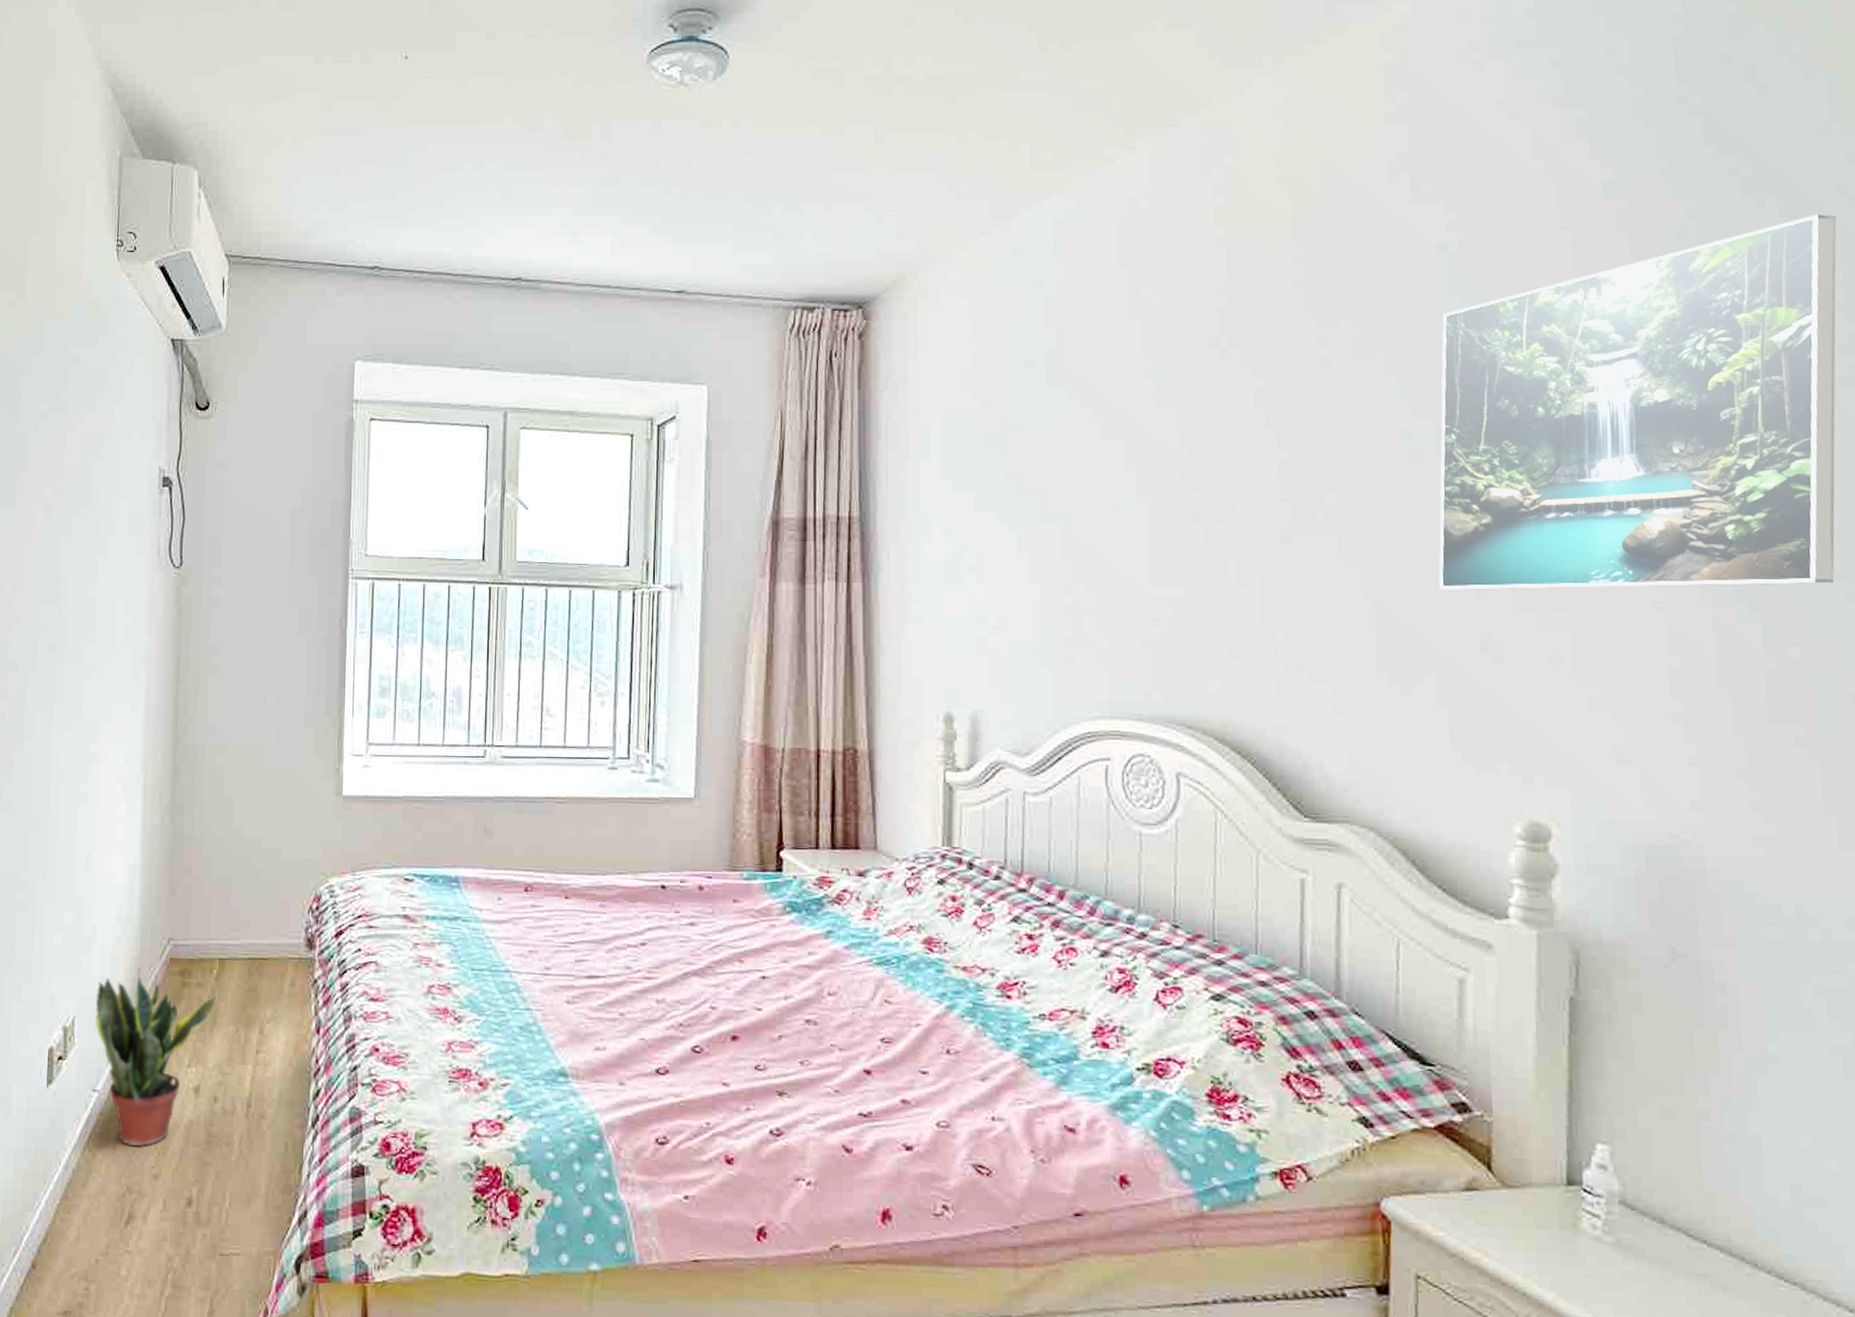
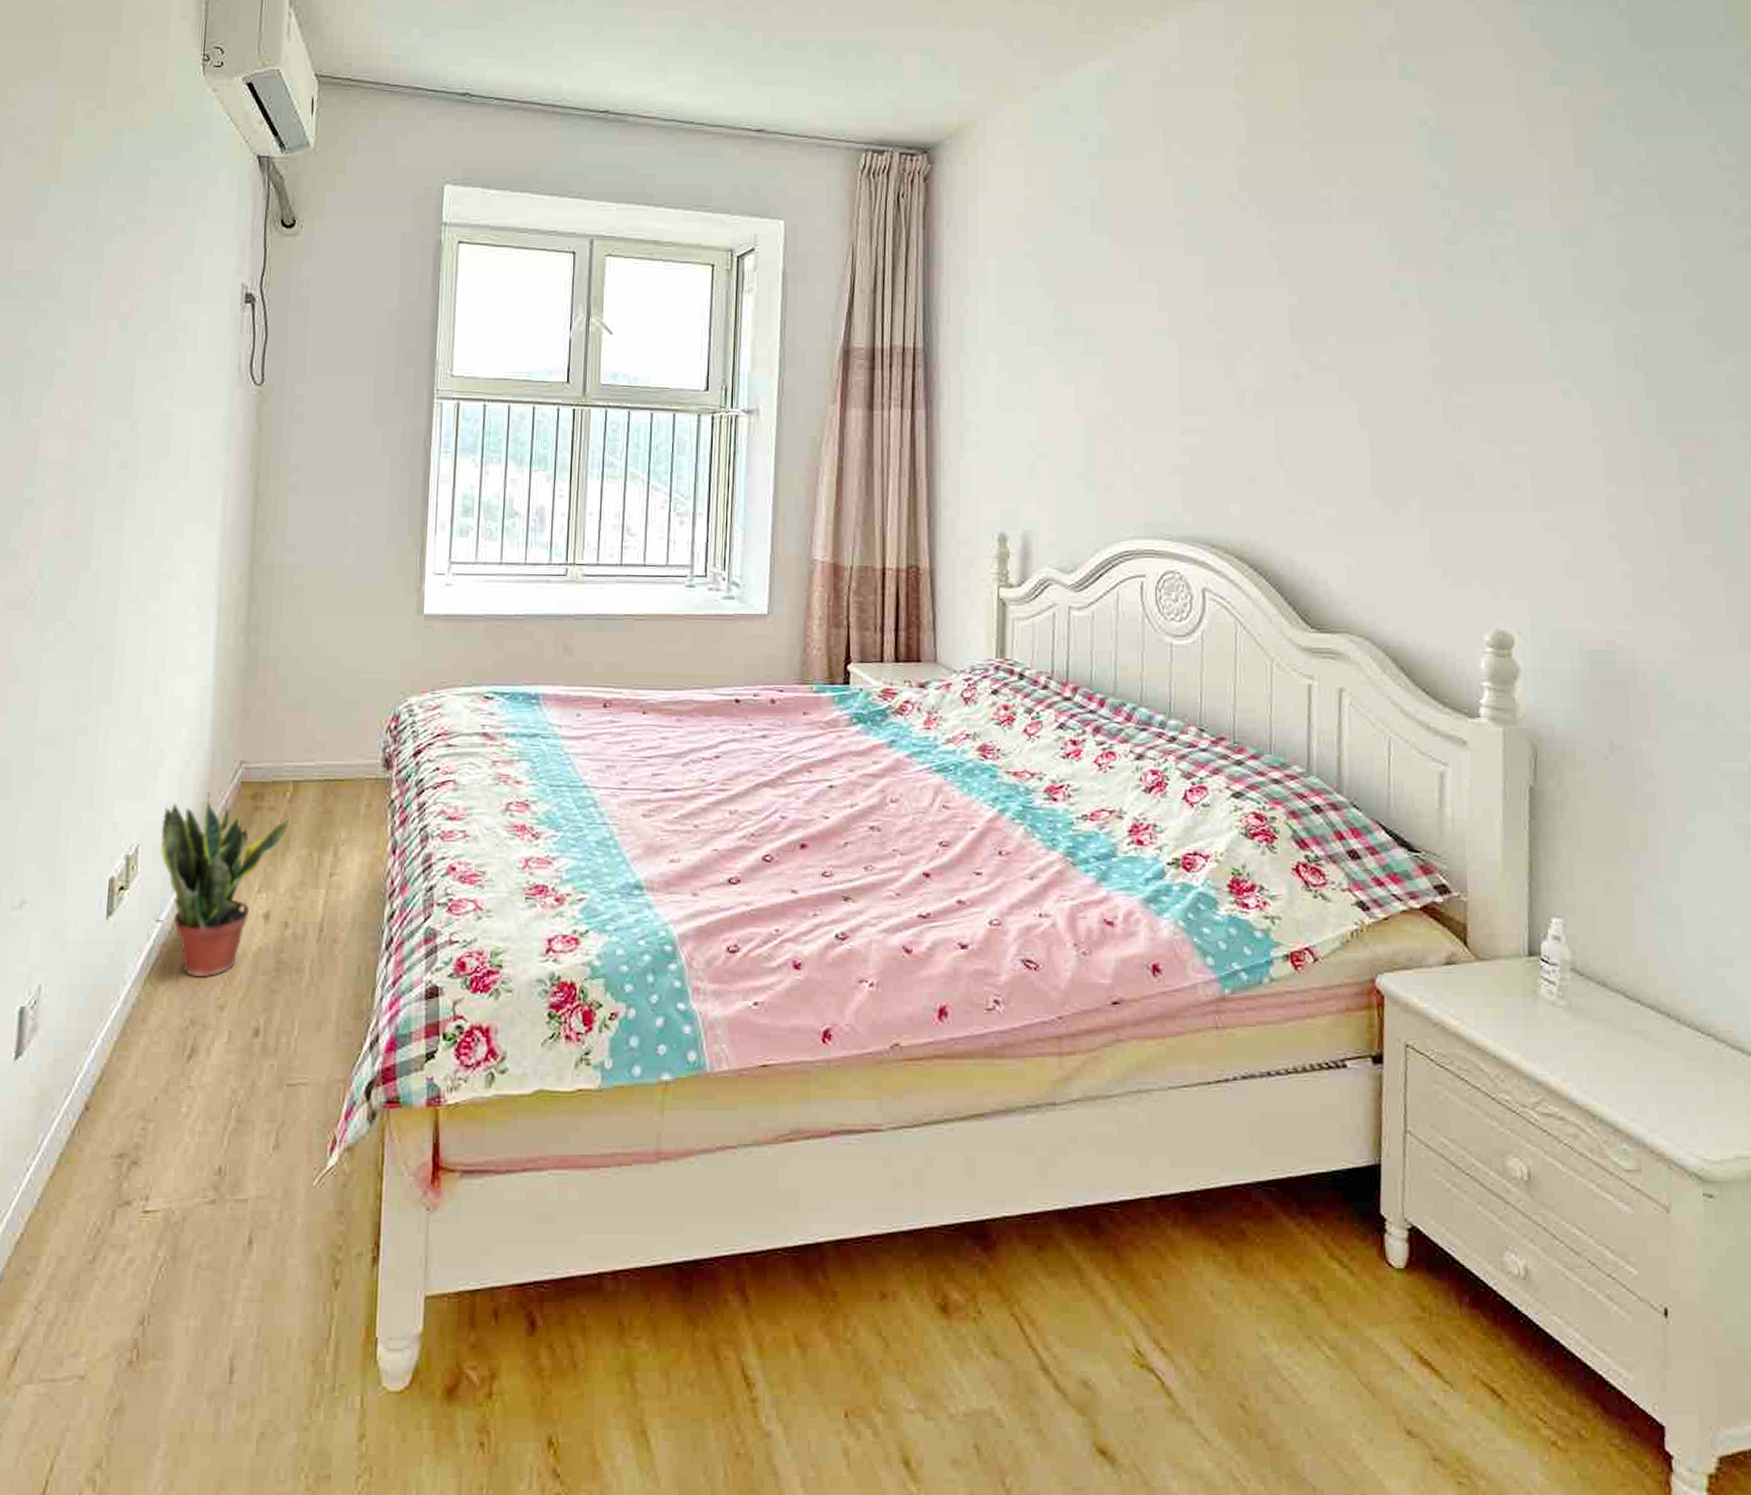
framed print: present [1439,214,1837,590] -> none [1422,107,1733,424]

